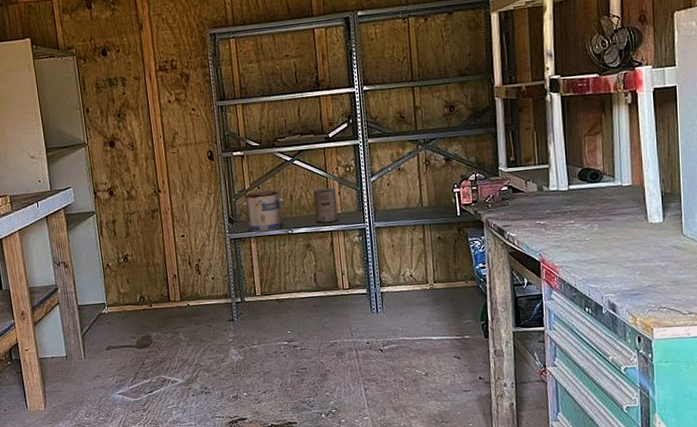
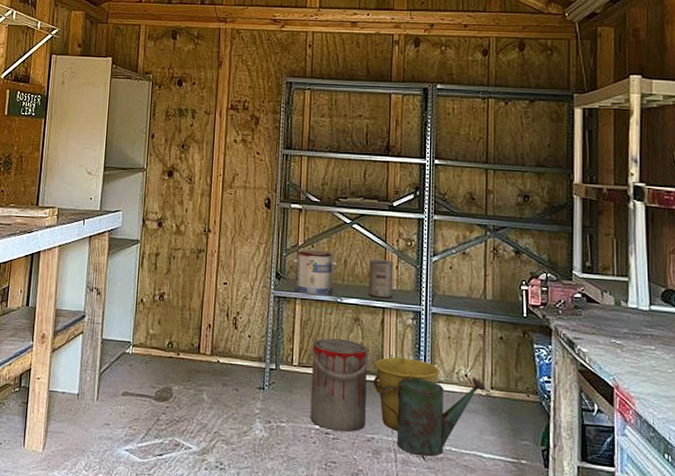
paint can: none [271,264,328,343] -> present [310,338,370,432]
bucket: none [328,270,388,333] -> present [373,357,440,431]
watering can: none [338,275,430,349] -> present [381,377,486,457]

